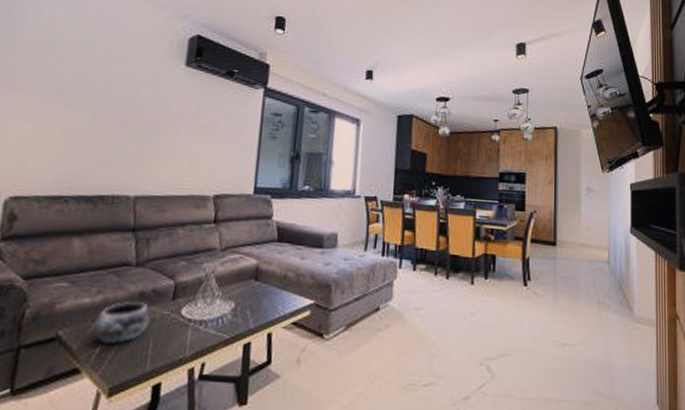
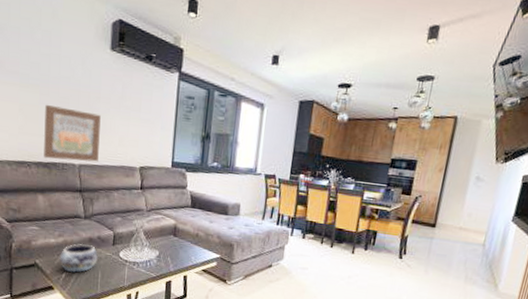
wall art: none [88,125,168,193] -> present [43,104,101,162]

